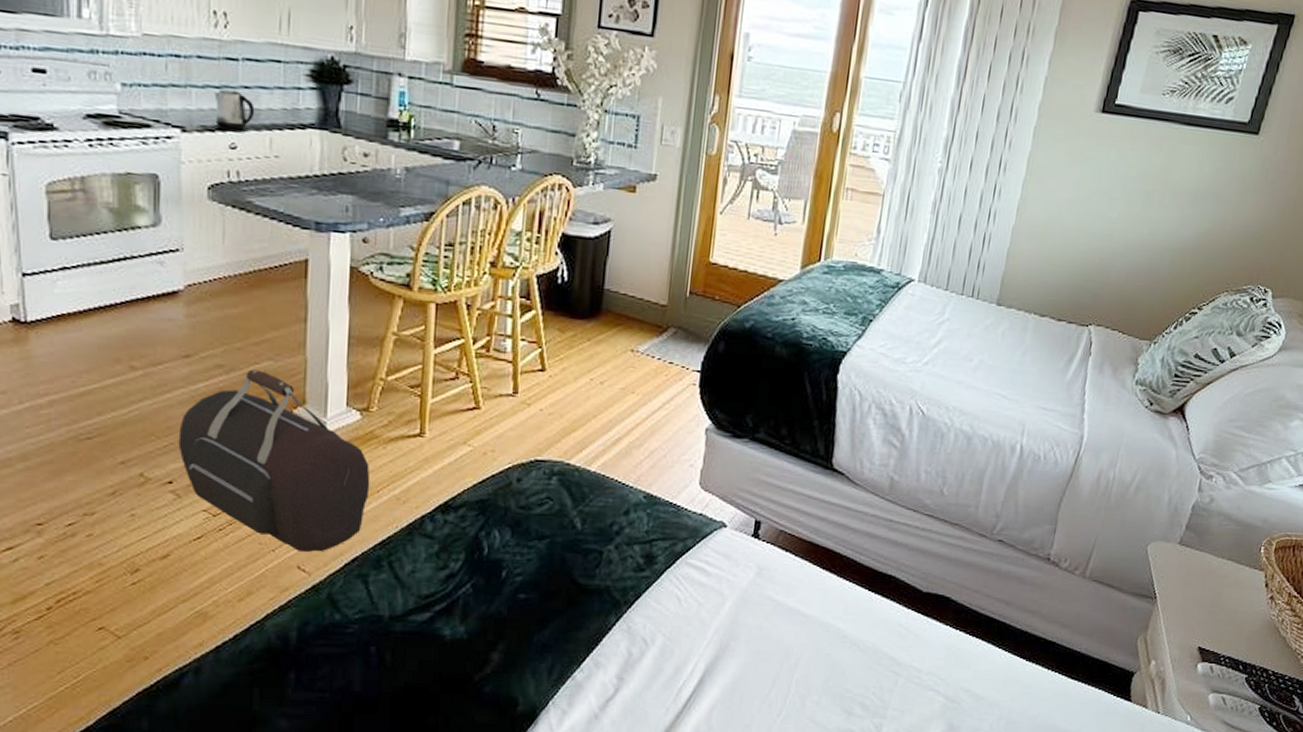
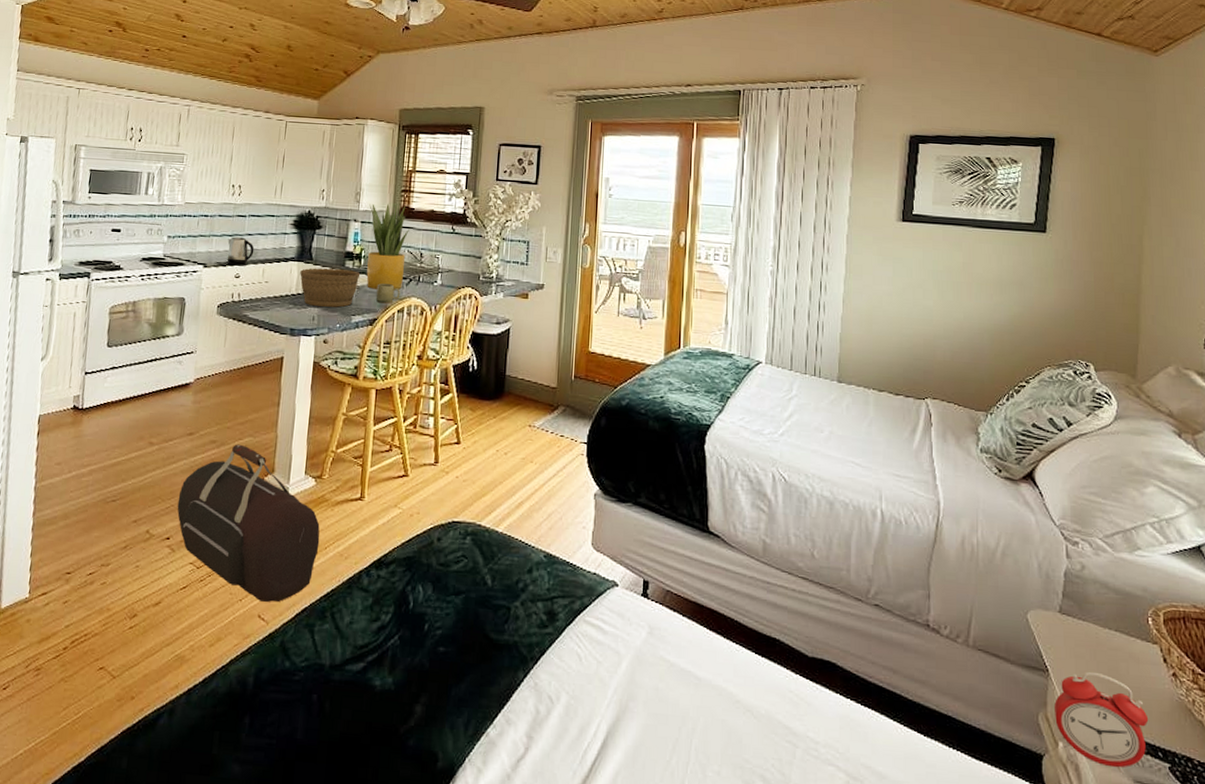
basket: none [324,139,410,196] -> present [300,268,361,308]
planter: none [418,51,477,175] -> present [366,202,409,290]
mug: none [432,164,466,194] -> present [375,283,401,305]
alarm clock: none [1152,597,1239,684] -> present [1055,671,1149,773]

